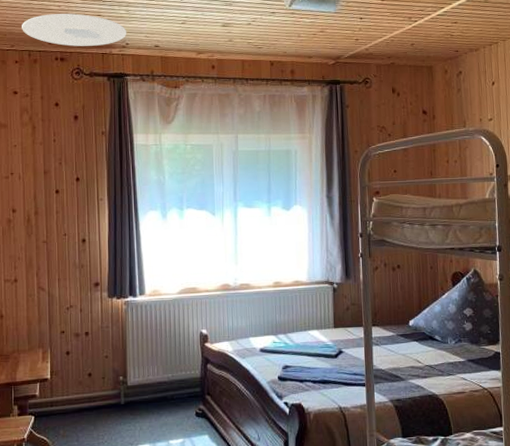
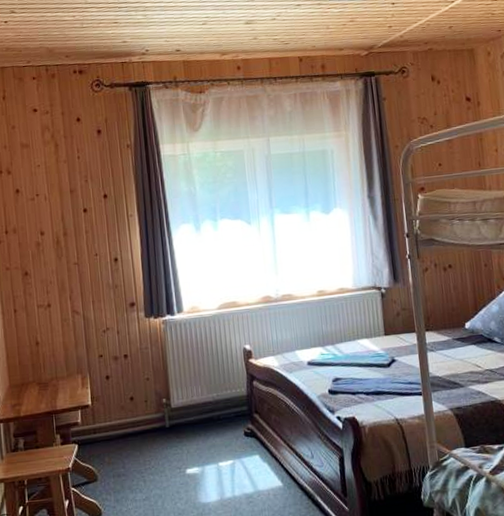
ceiling light: present [22,13,127,46] -> none [36,22,146,58]

